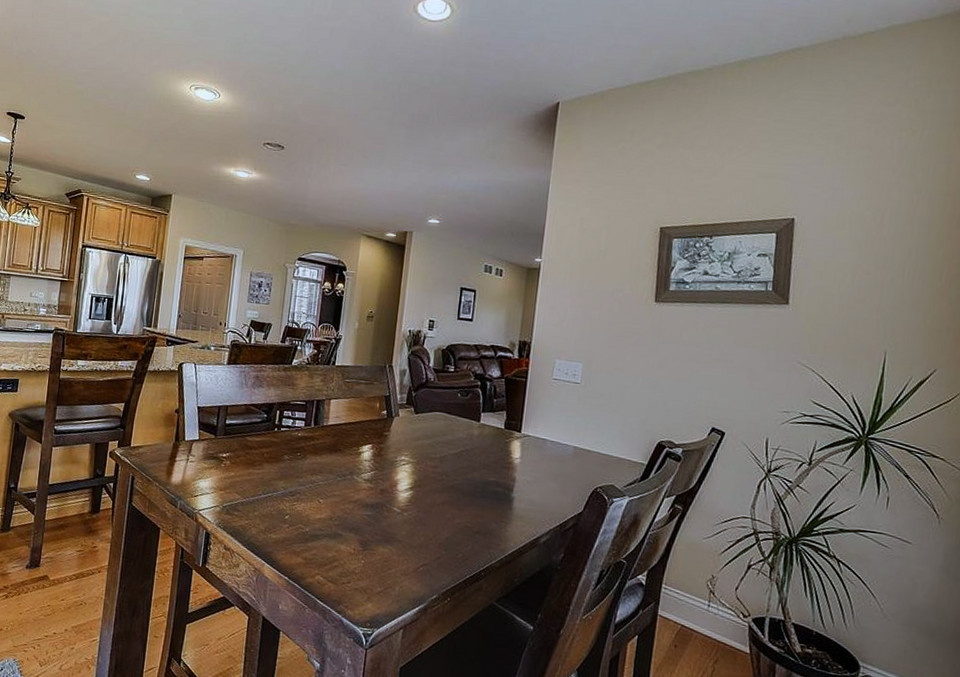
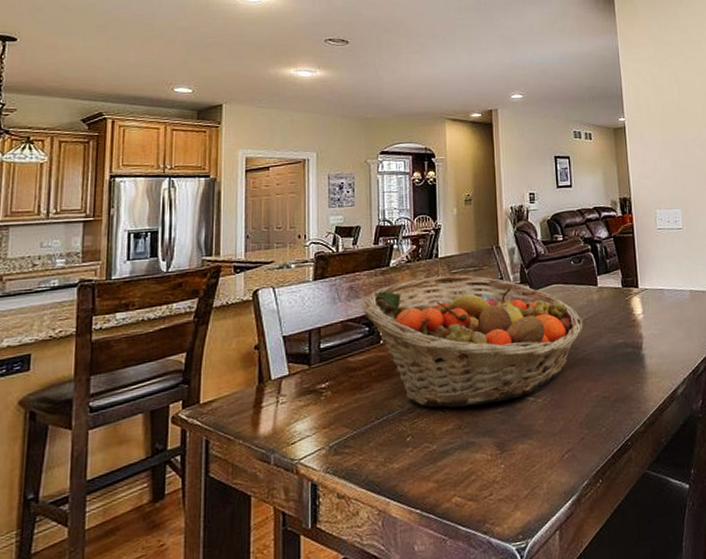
fruit basket: none [263,380,459,507] -> present [362,274,583,408]

